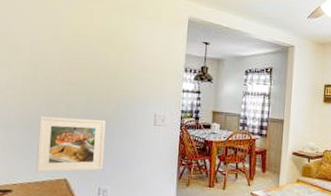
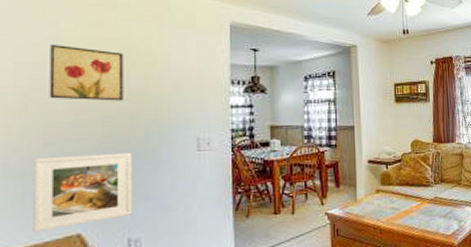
wall art: none [52,26,106,78] -> present [49,43,124,101]

